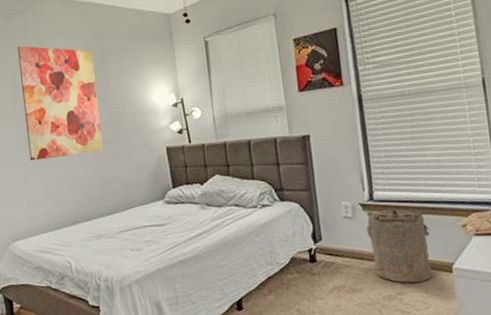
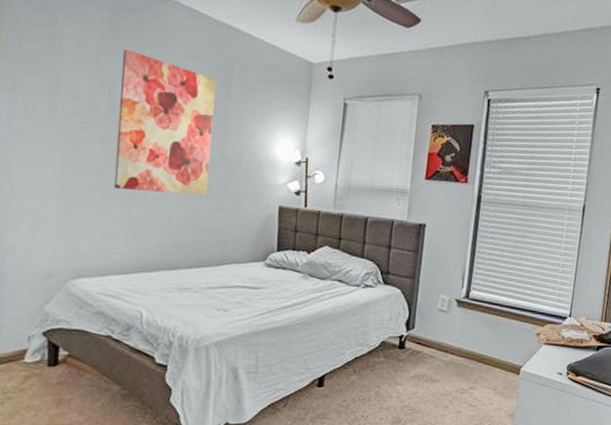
laundry hamper: present [366,209,432,283] -> none [455,307,511,379]

